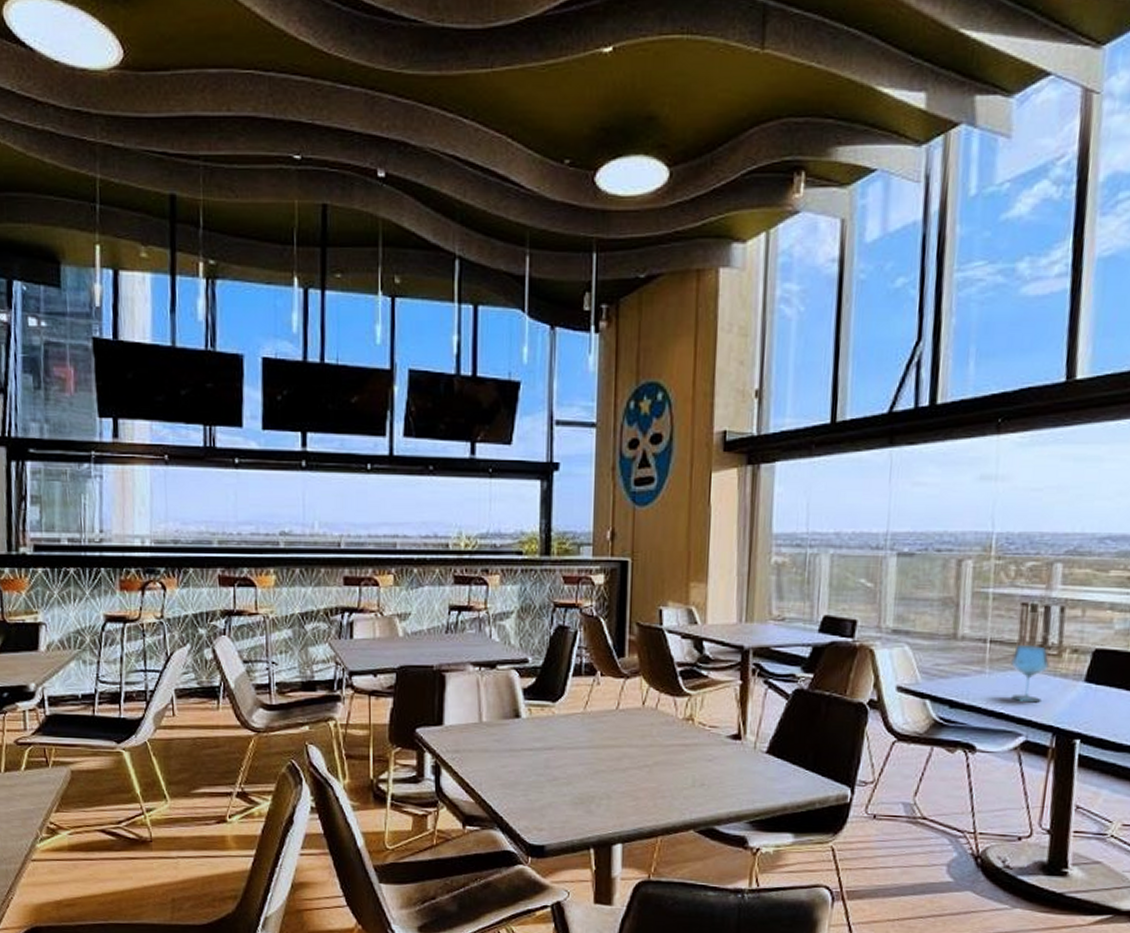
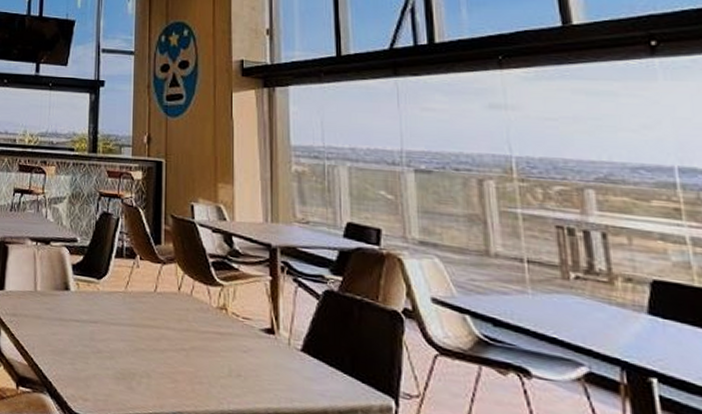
wine glass: present [1011,646,1049,703] -> none [555,268,601,332]

